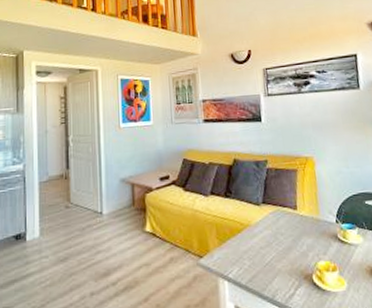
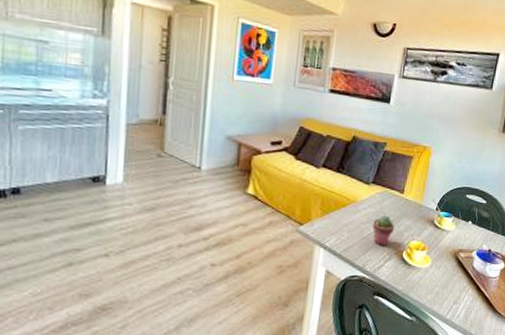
potted succulent: none [273,235,297,271] -> present [373,215,395,246]

